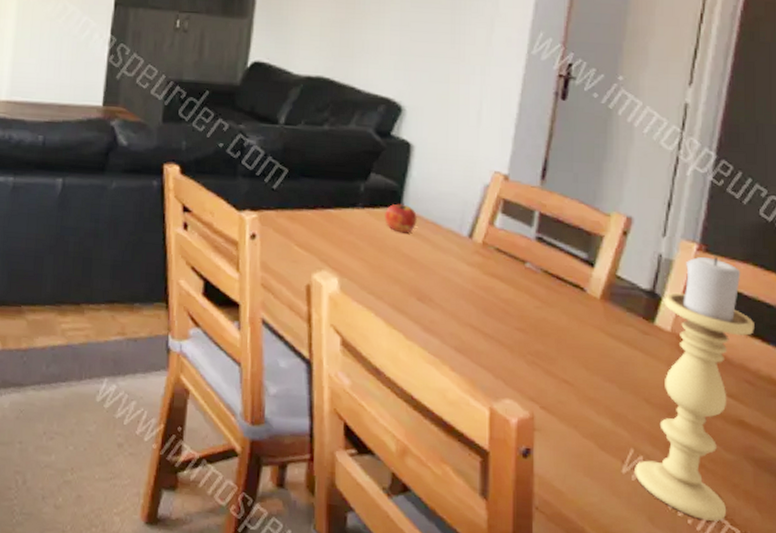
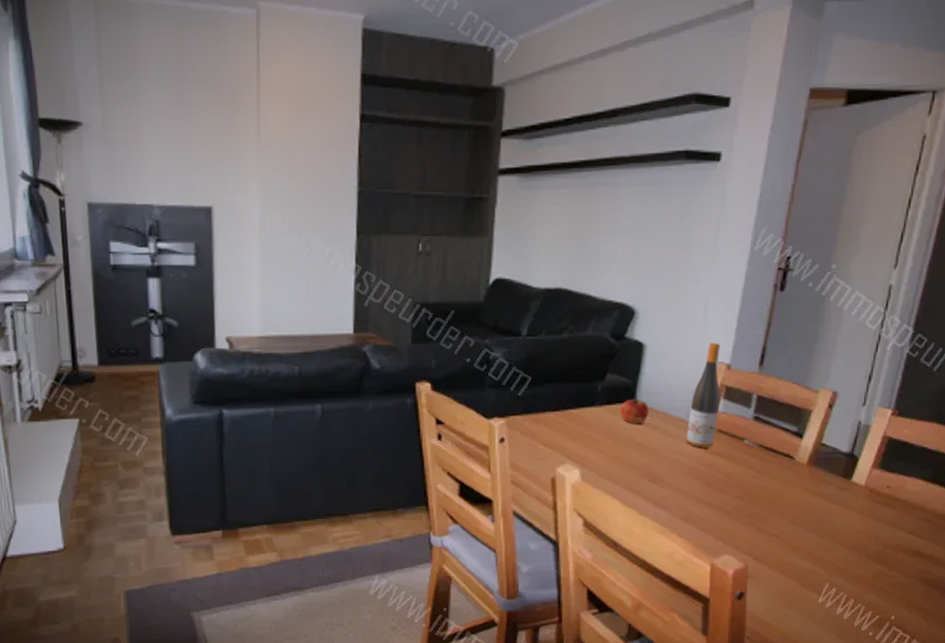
wine bottle: none [459,149,498,268] -> present [686,342,721,448]
candle holder: present [635,256,754,521] -> none [828,419,935,631]

